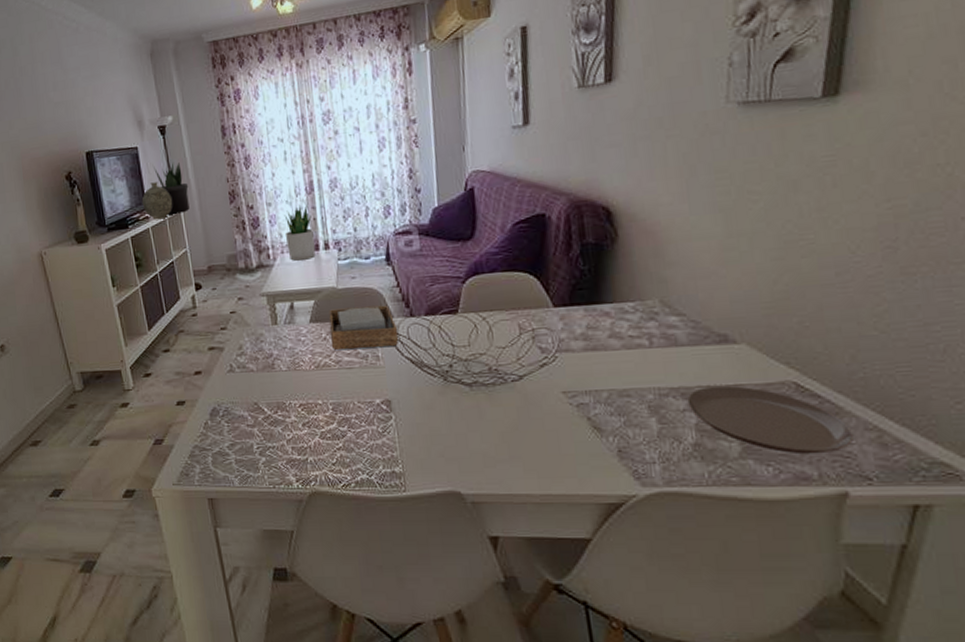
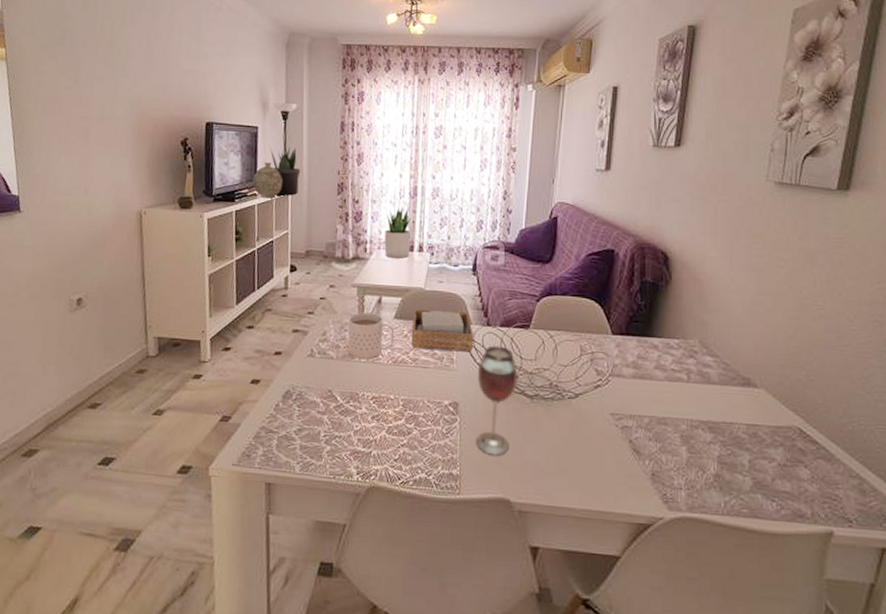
mug: none [262,320,314,368] -> present [347,312,395,359]
wineglass: none [406,335,453,449] -> present [476,345,518,456]
plate: present [687,386,855,455] -> none [713,424,842,495]

